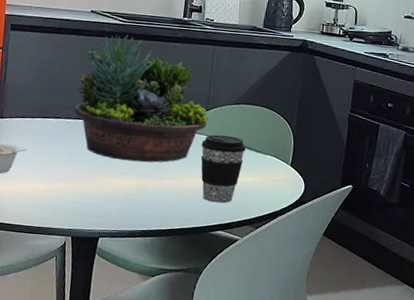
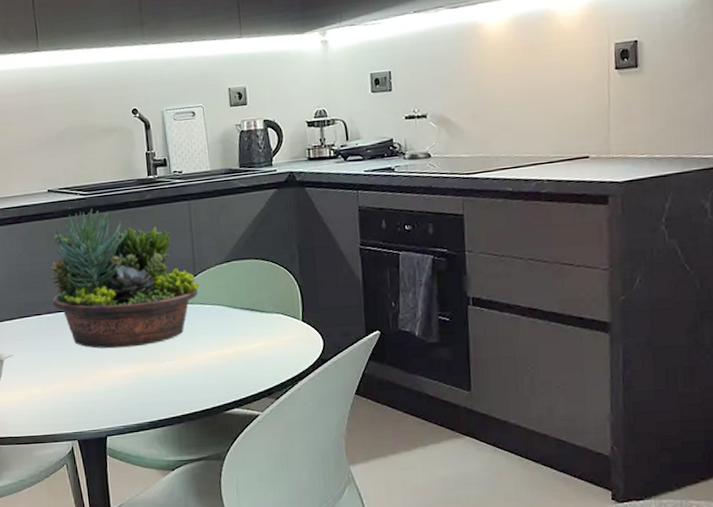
coffee cup: present [201,134,247,204] -> none [196,299,248,378]

